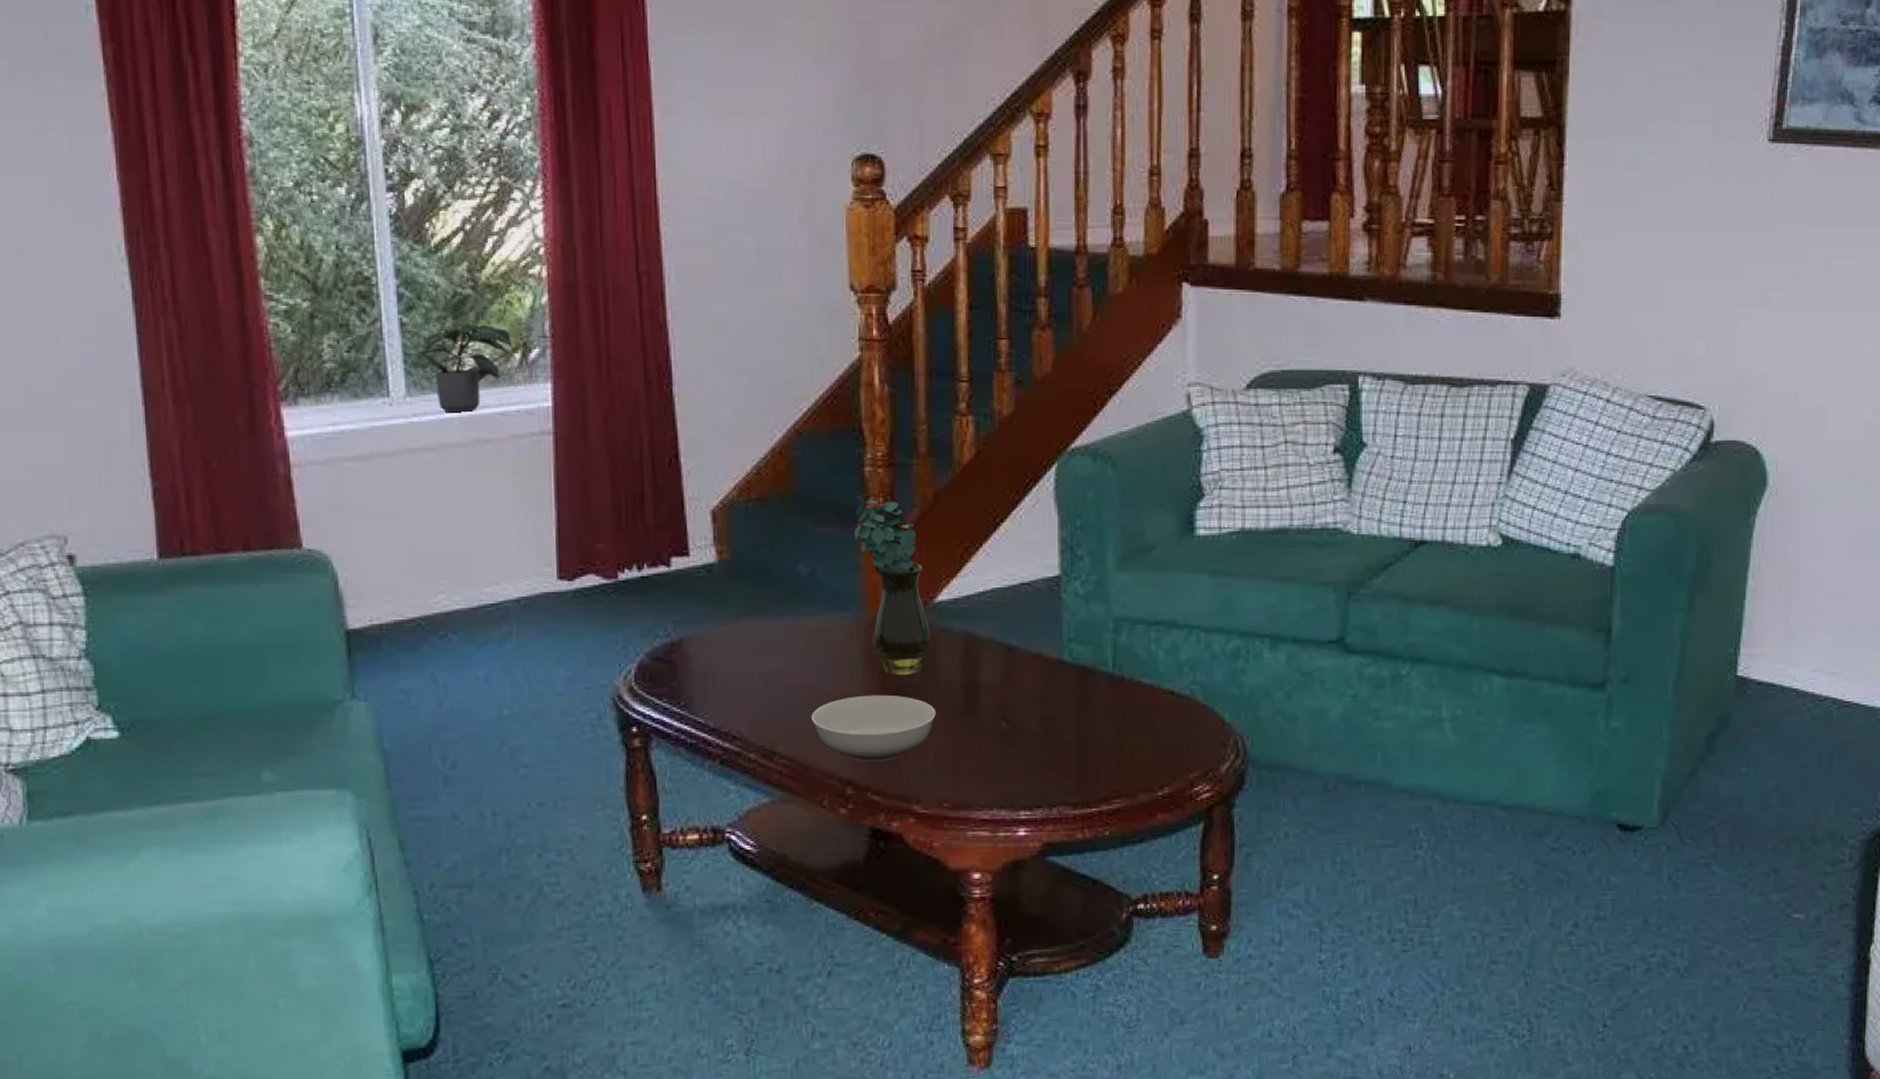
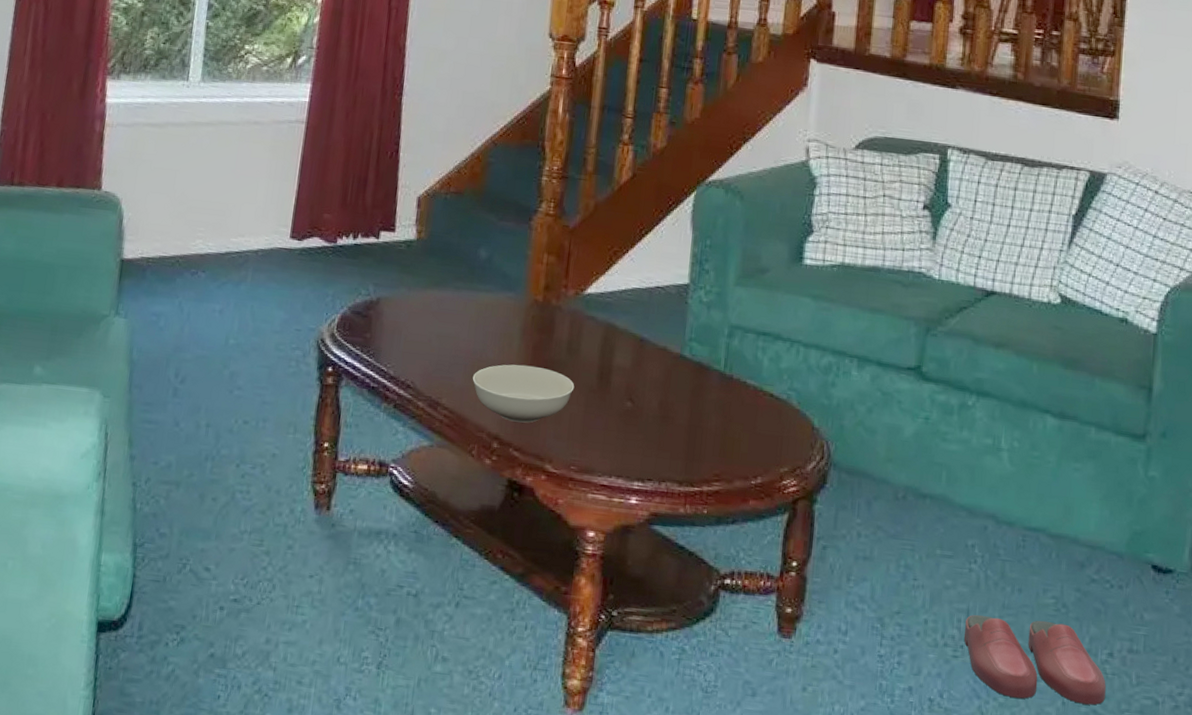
potted plant: present [418,321,513,413] -> none [215,30,287,100]
vase: present [853,495,931,675] -> none [527,199,579,352]
slippers: none [1412,899,1572,985] -> present [963,615,1106,706]

